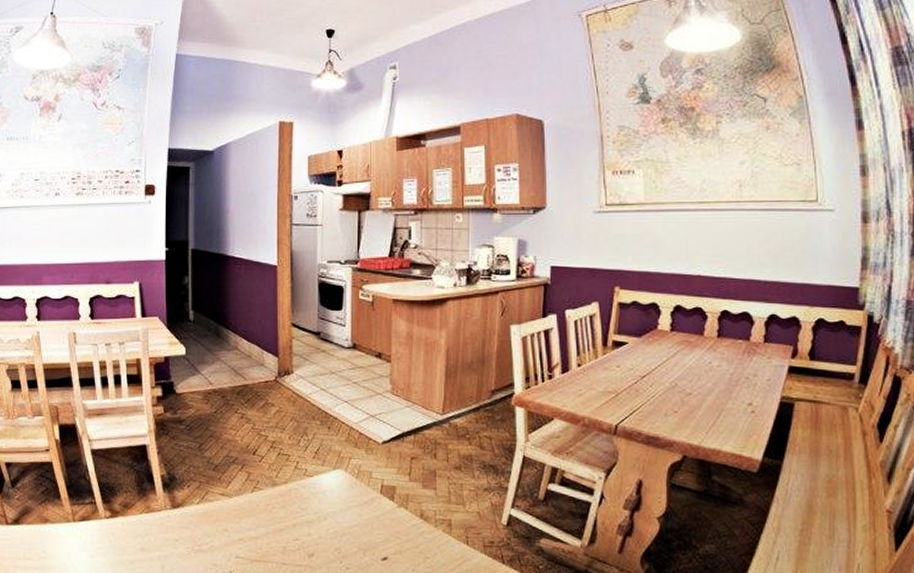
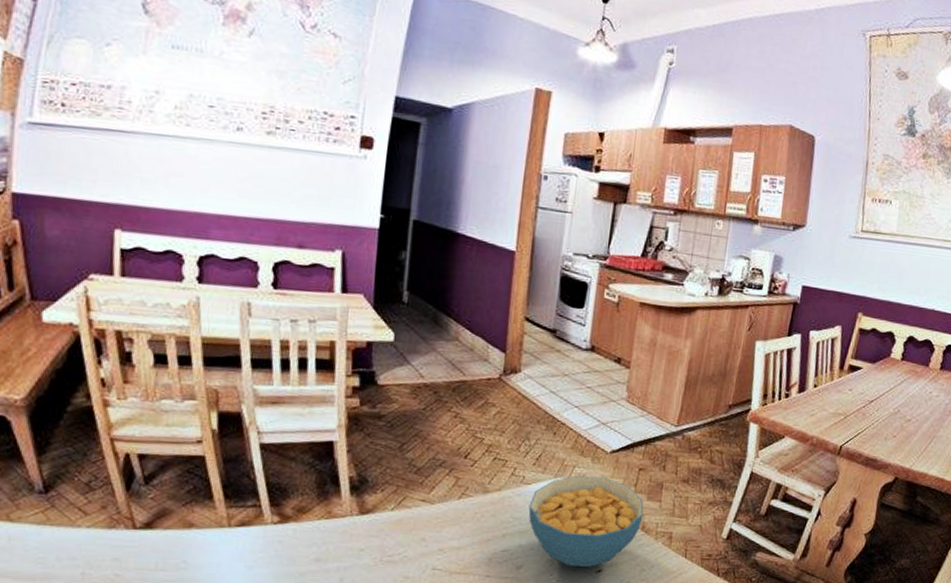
cereal bowl: none [313,466,421,555] -> present [528,475,644,567]

